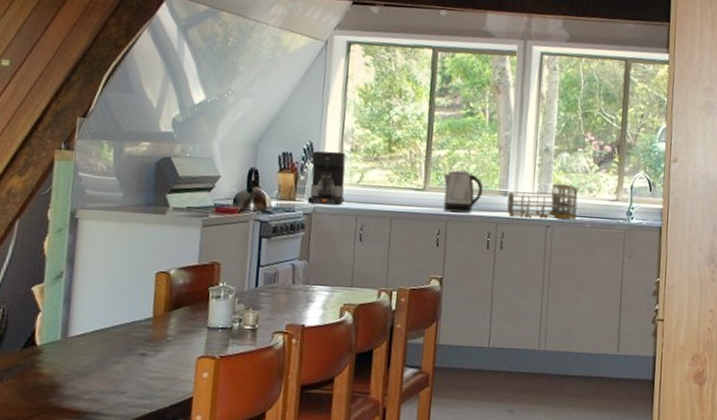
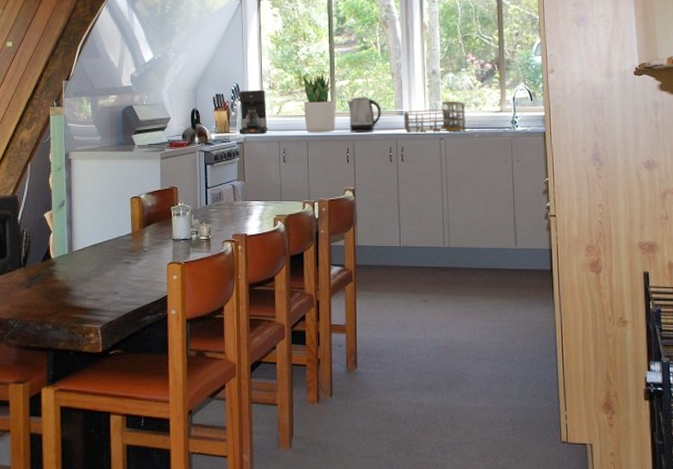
planter: none [390,136,429,210] -> present [302,71,335,133]

